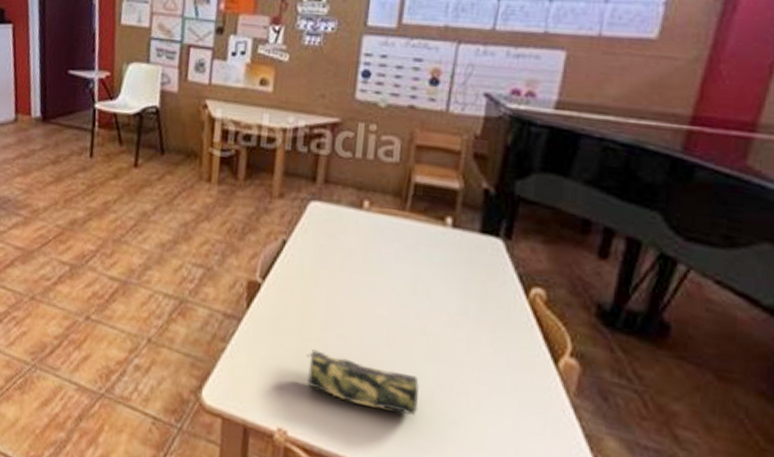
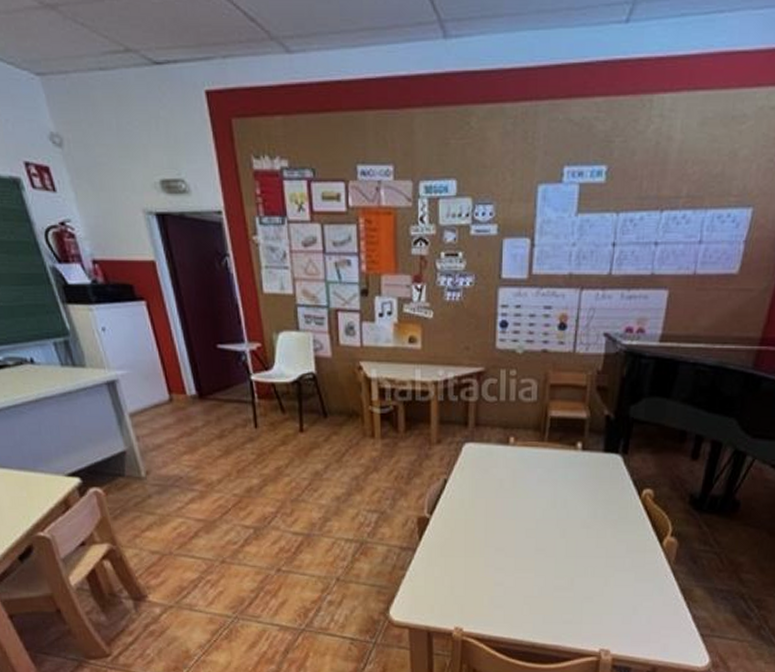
pencil case: present [307,349,419,415] -> none [473,563,562,598]

